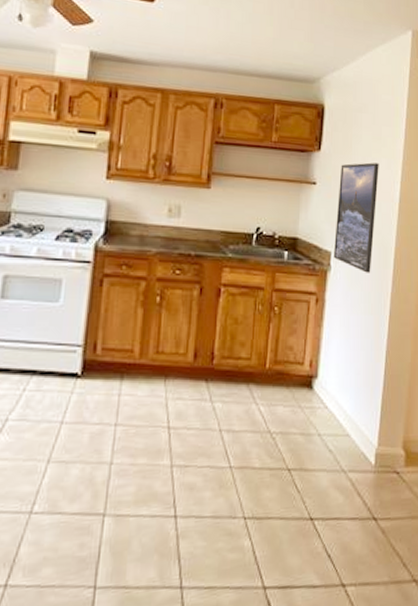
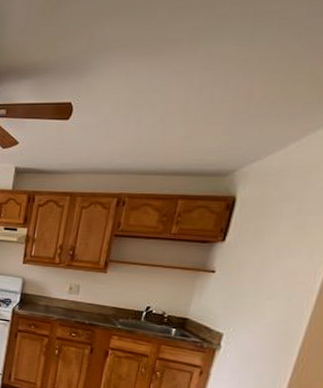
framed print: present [333,162,379,273] -> none [224,253,298,357]

